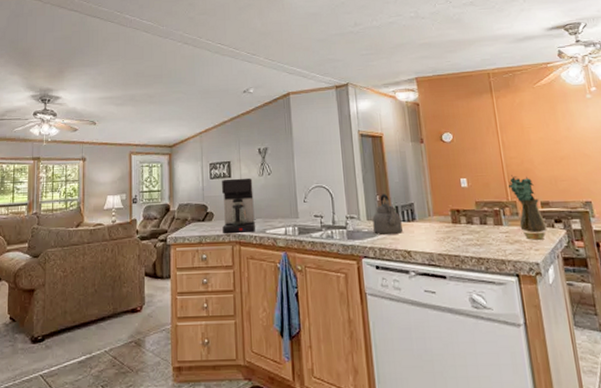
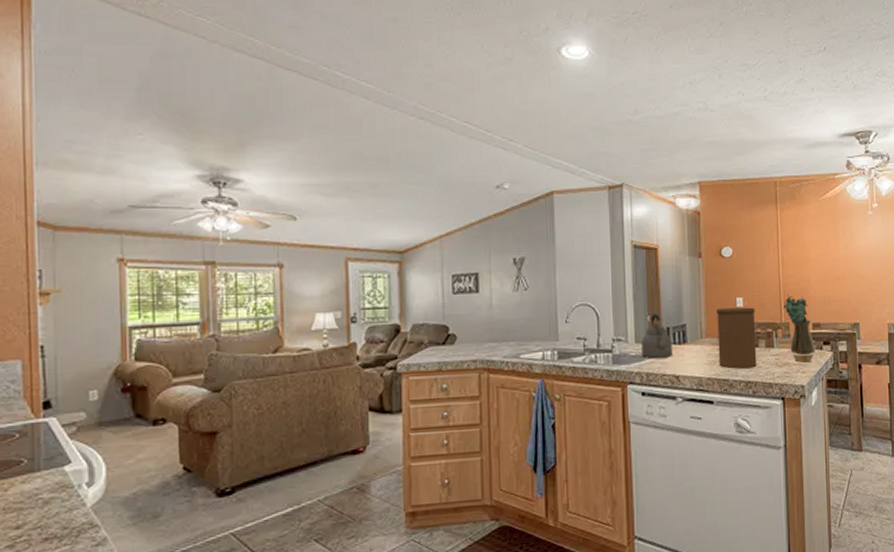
coffee maker: present [222,178,255,234] -> none [467,293,507,360]
canister: none [441,187,487,246] -> present [716,307,757,369]

